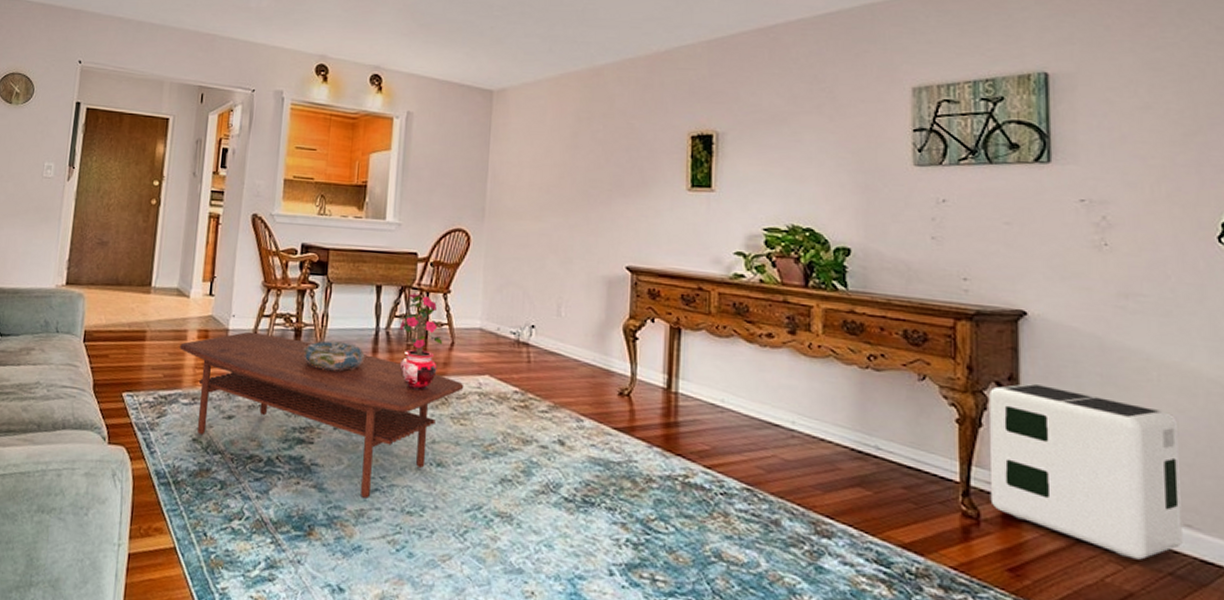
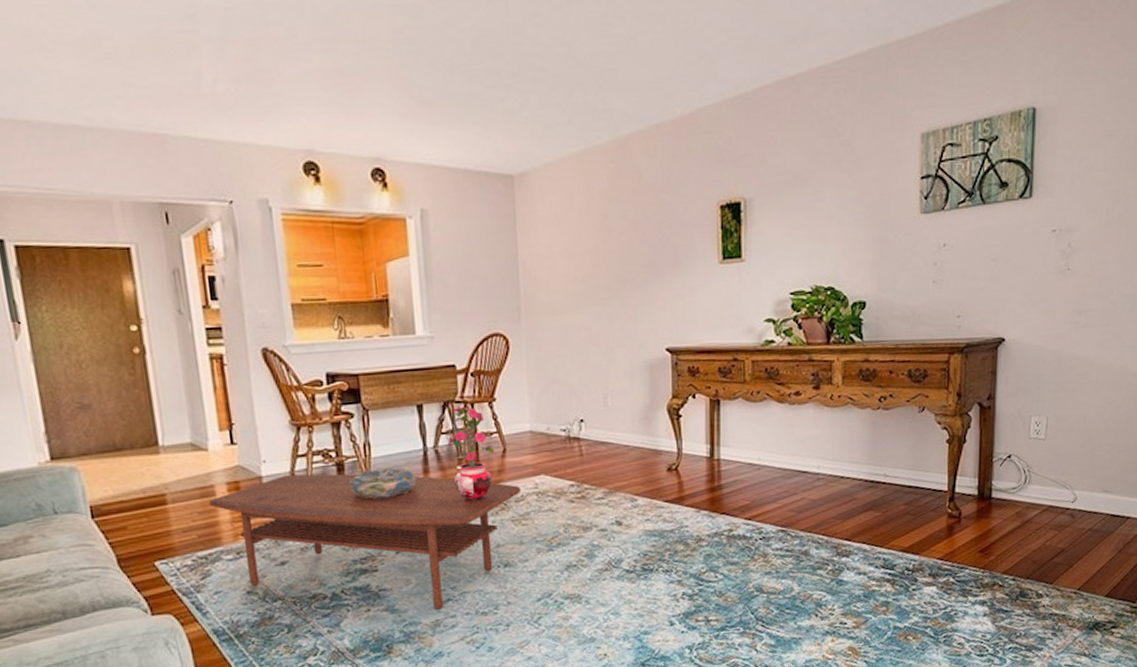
air purifier: present [989,383,1183,560] -> none [969,399,1107,524]

